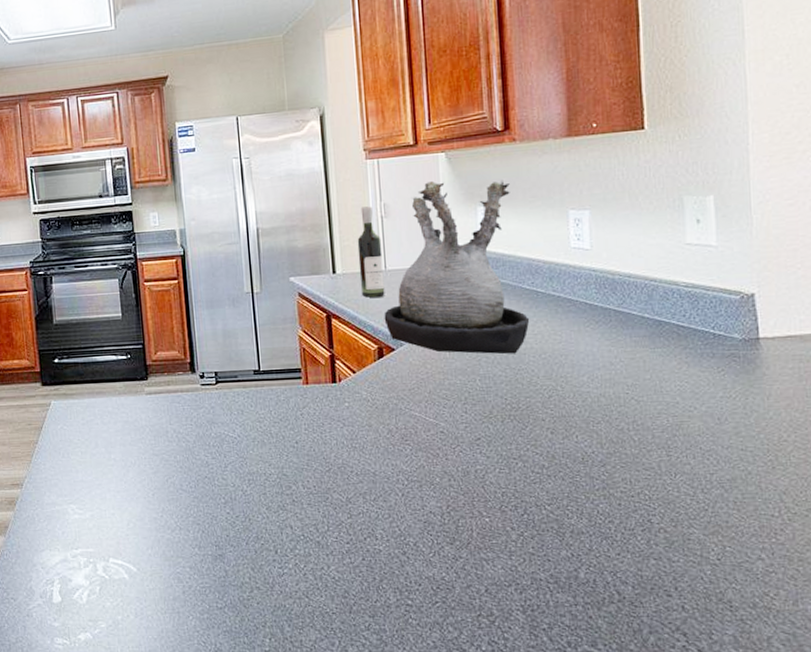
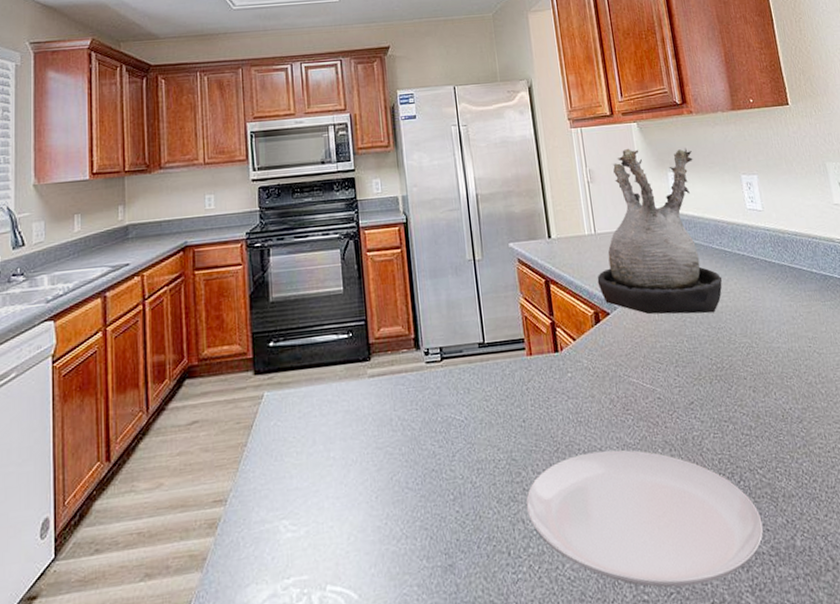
plate: none [295,474,544,599] -> present [526,449,764,588]
bottle: present [357,206,385,298] -> none [568,172,597,262]

